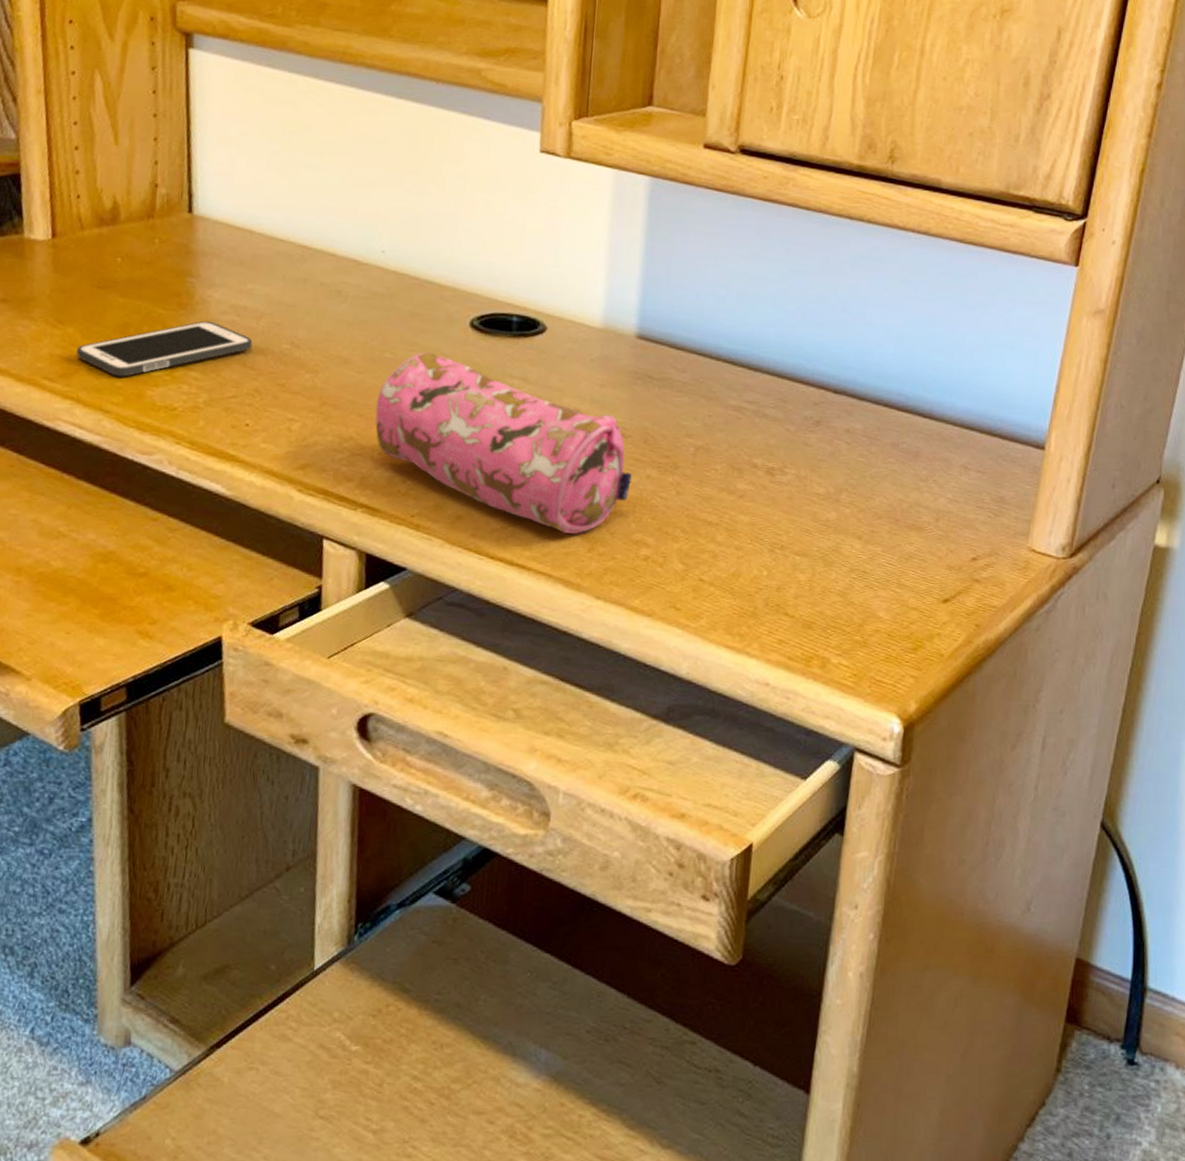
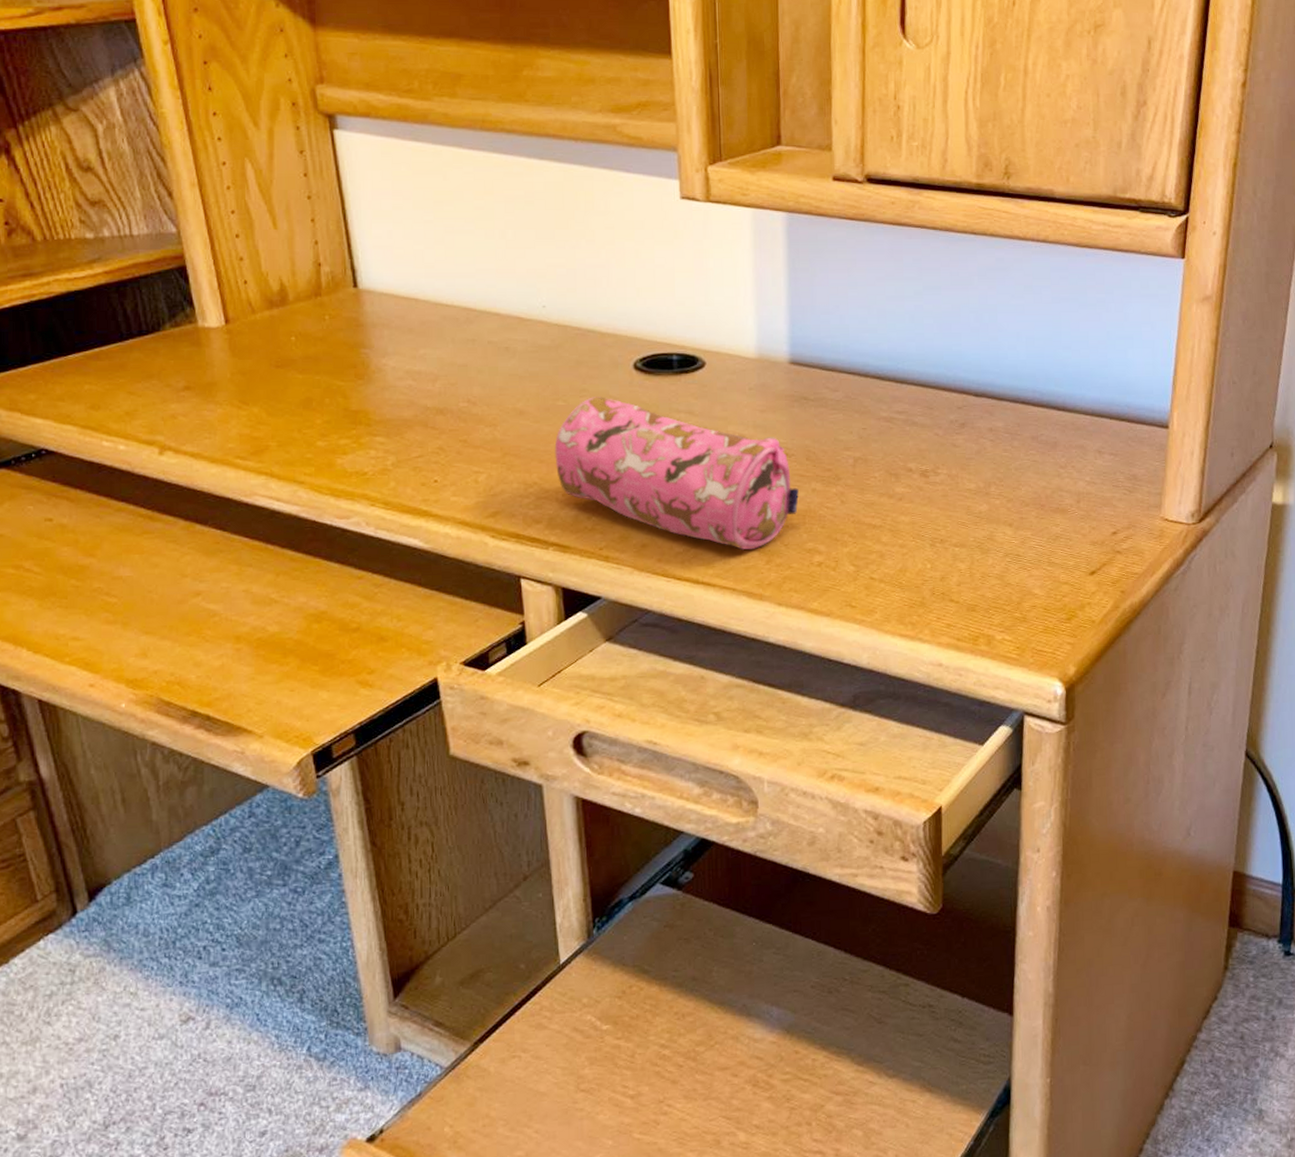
cell phone: present [76,320,253,377] -> none [264,388,431,449]

